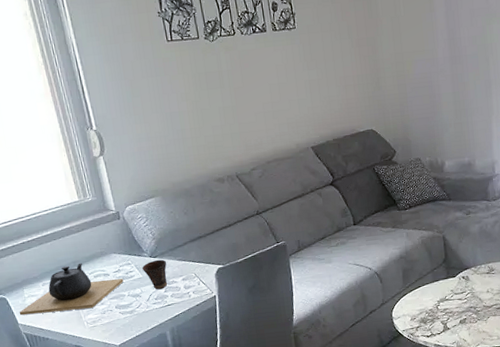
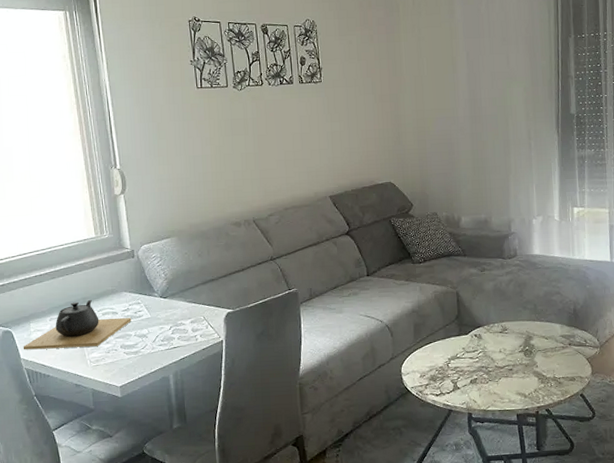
cup: present [141,259,168,290] -> none [151,300,177,331]

